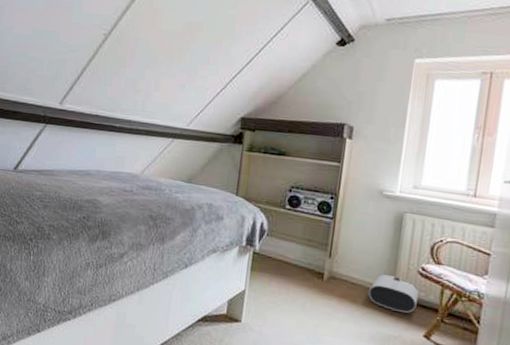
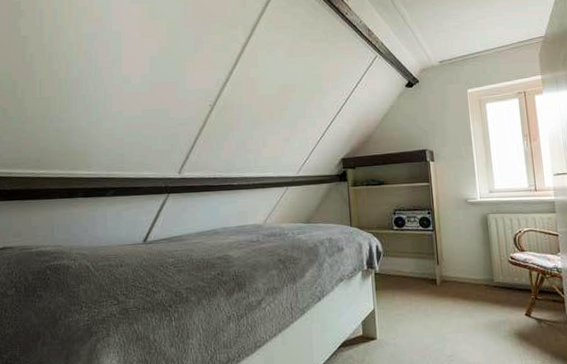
air purifier: present [368,274,420,313] -> none [474,269,514,299]

